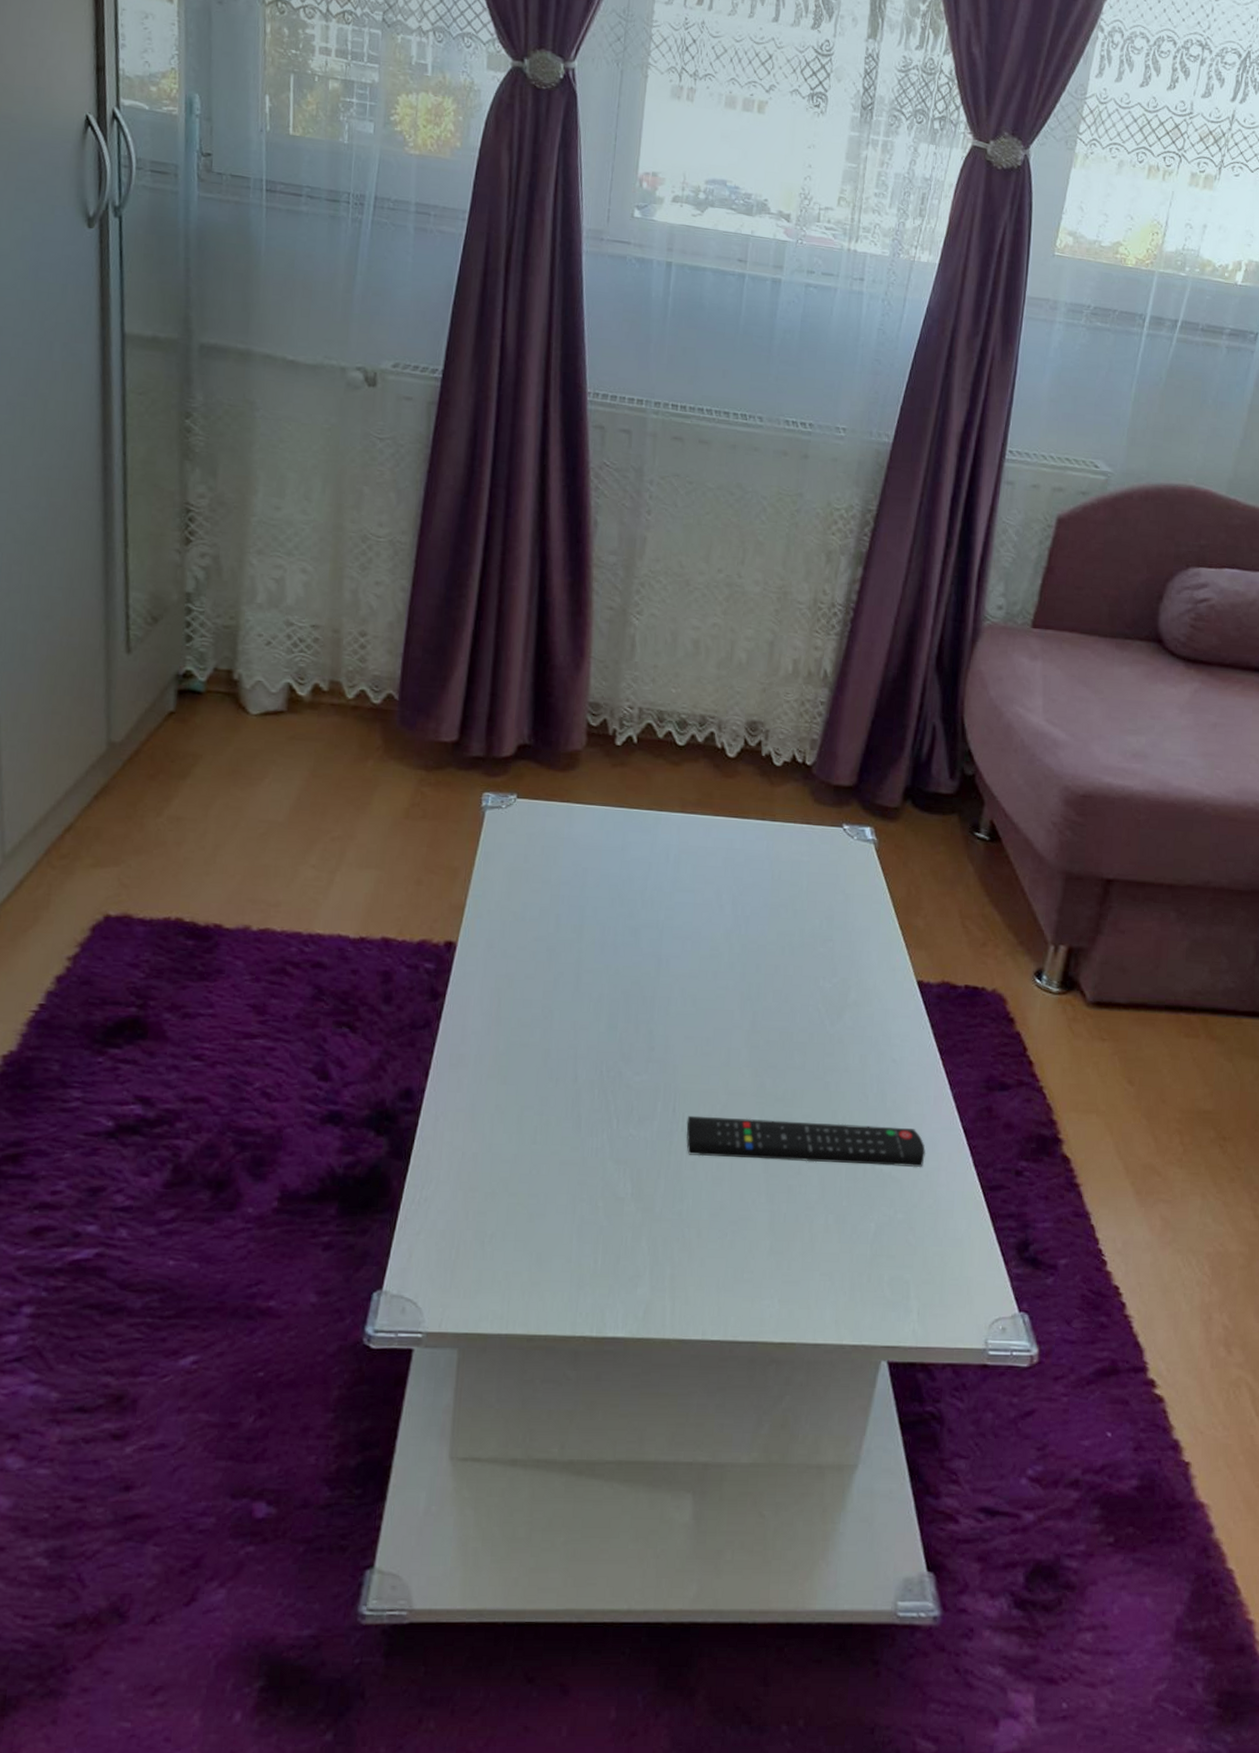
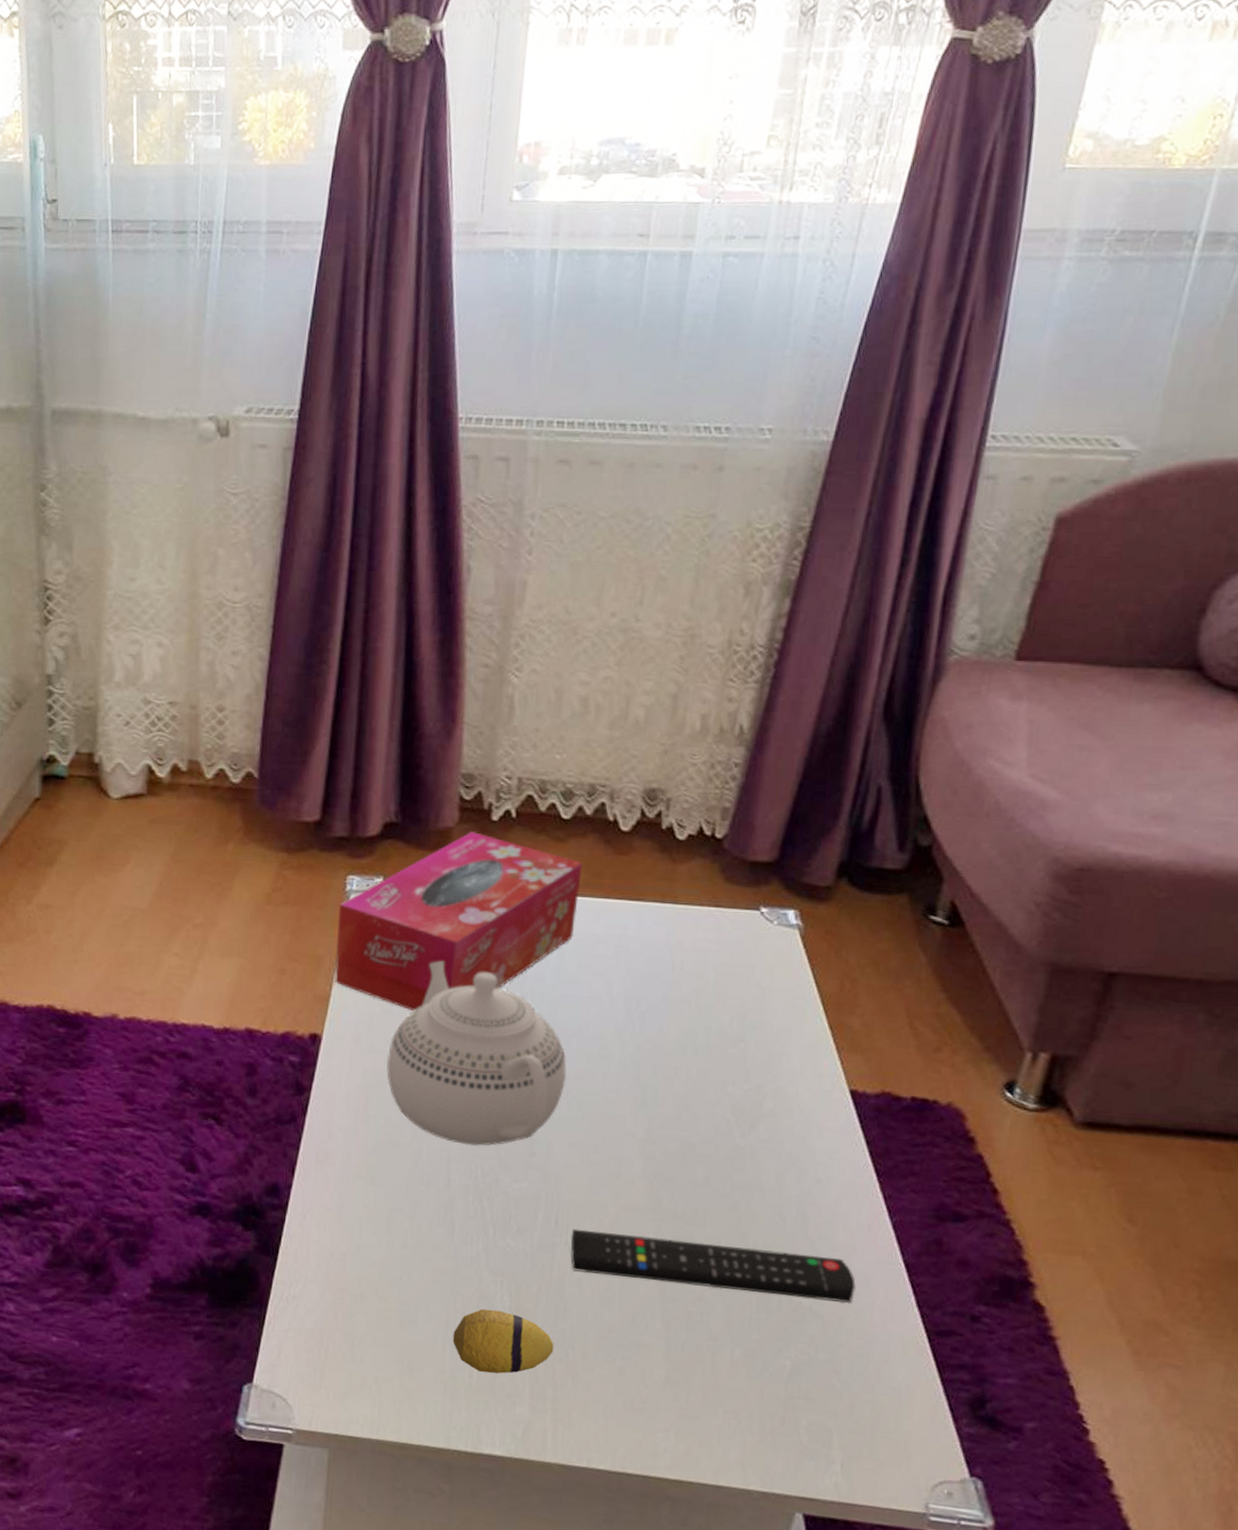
tissue box: none [469,755,695,919] -> present [334,832,583,1012]
teapot: none [518,872,683,1043] -> present [386,961,567,1146]
decorative egg: none [579,1196,672,1258] -> present [452,1308,554,1374]

